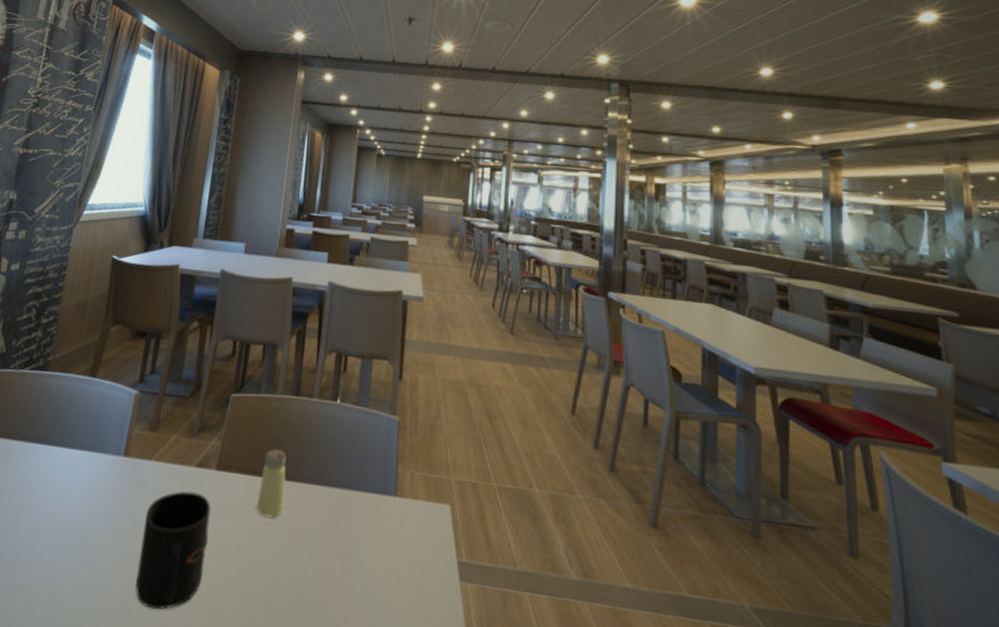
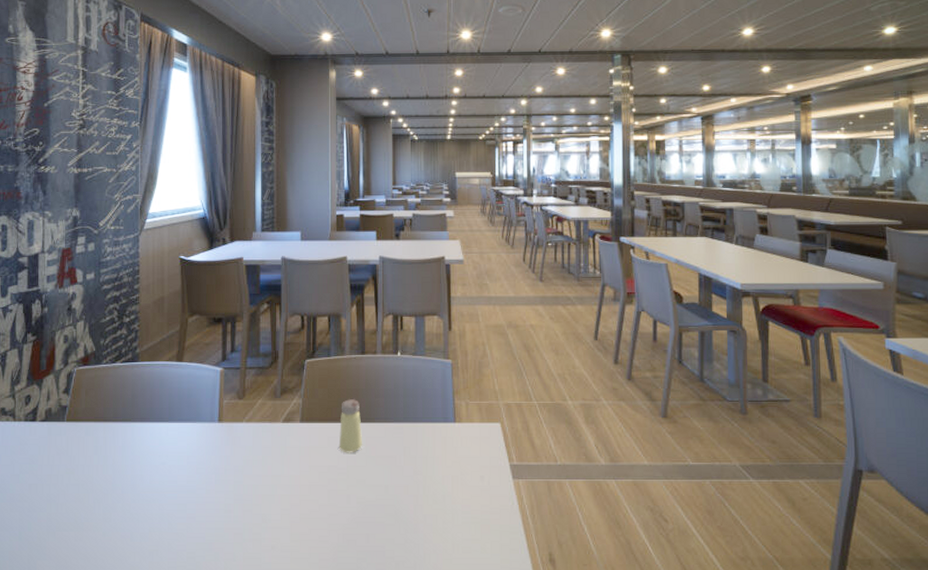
mug: present [135,491,211,610] -> none [245,442,301,537]

